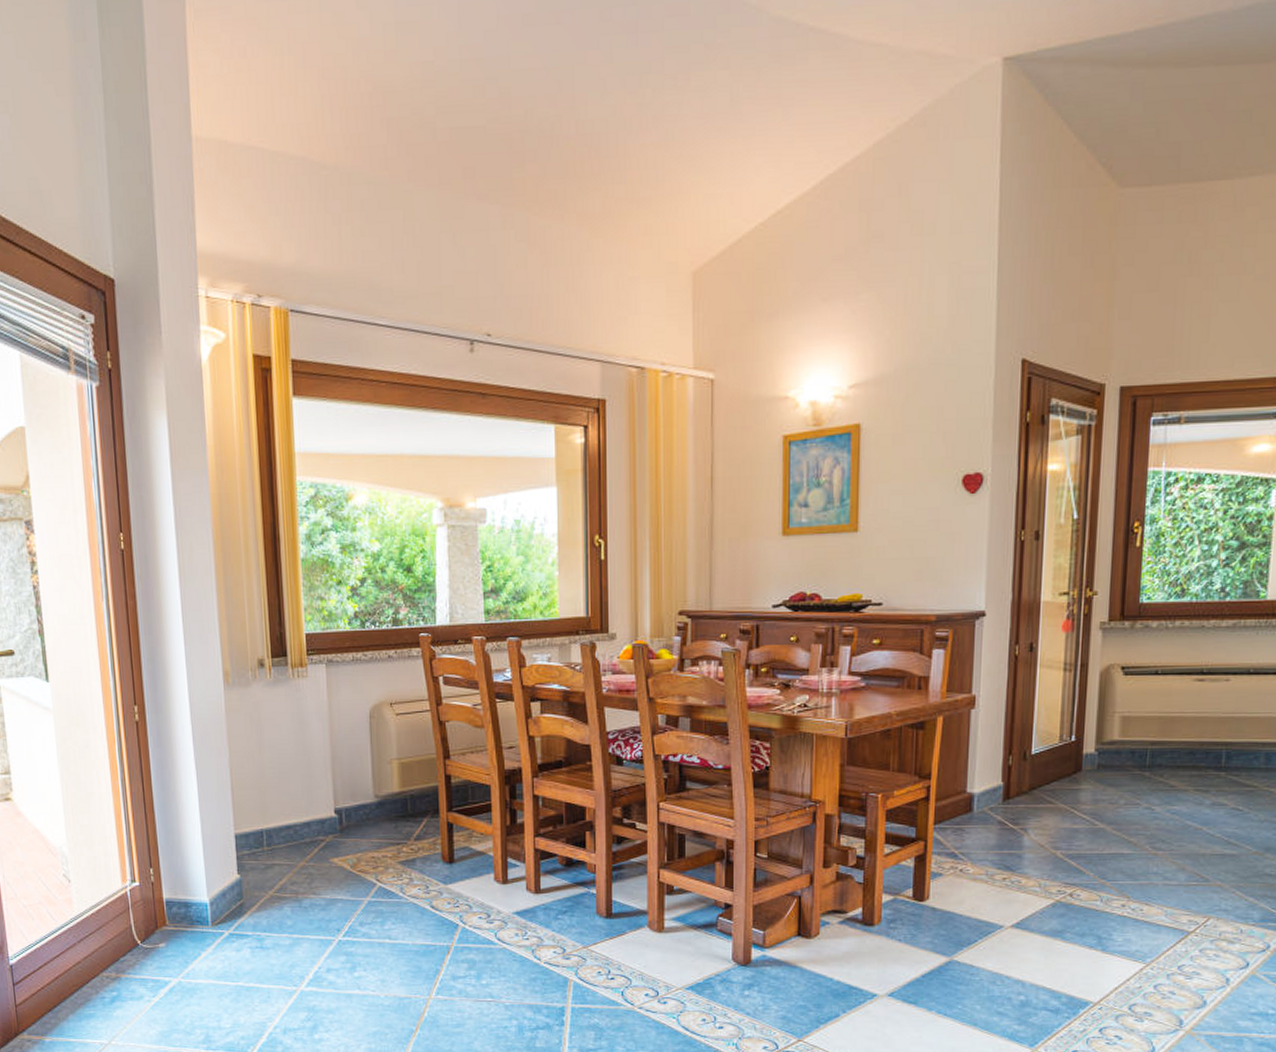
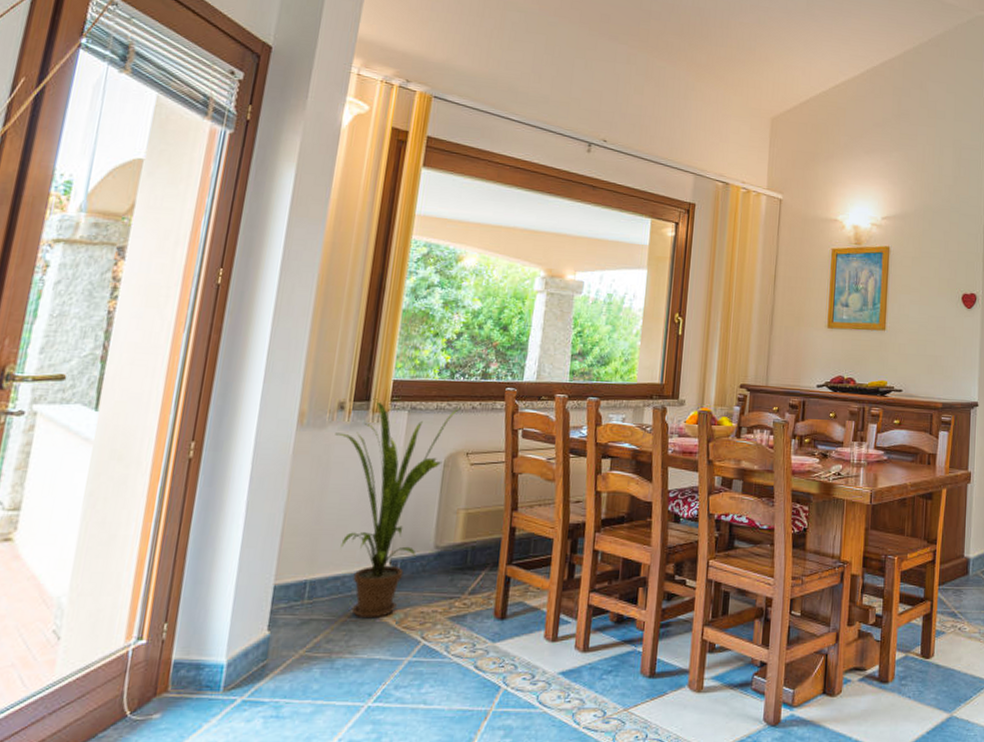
house plant: none [260,654,377,863] -> present [335,398,461,619]

